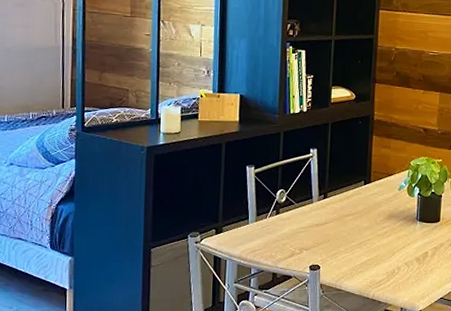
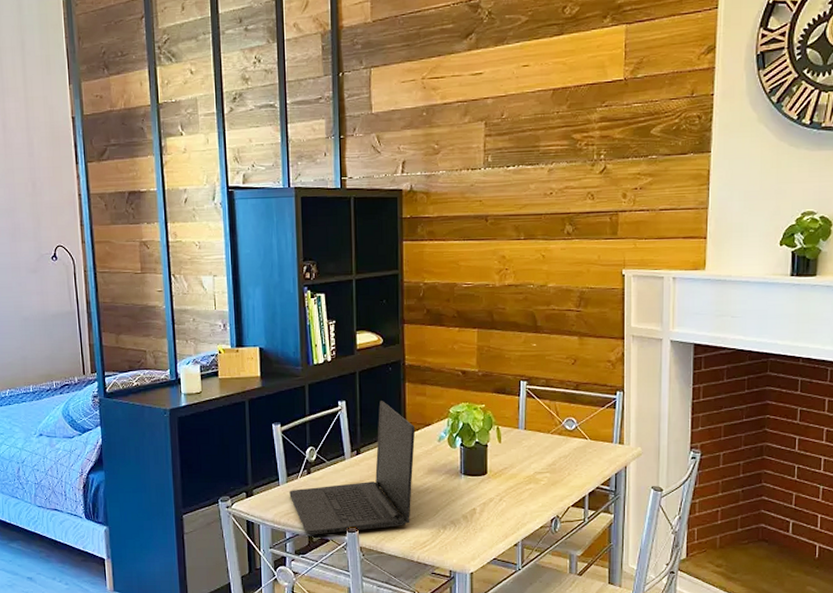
laptop: none [257,151,378,272] -> present [289,401,415,535]

